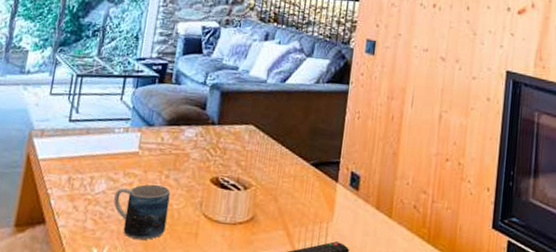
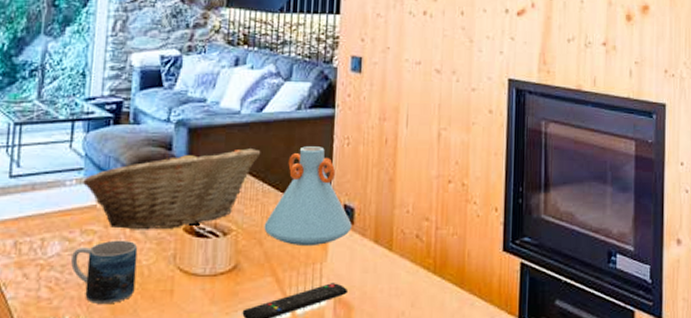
fruit basket: none [129,109,282,179] -> present [83,148,261,230]
vase: none [279,116,357,207] -> present [264,146,352,247]

